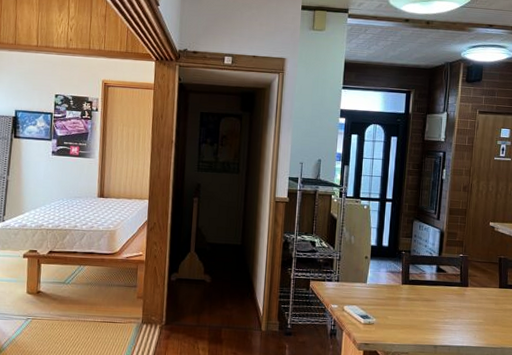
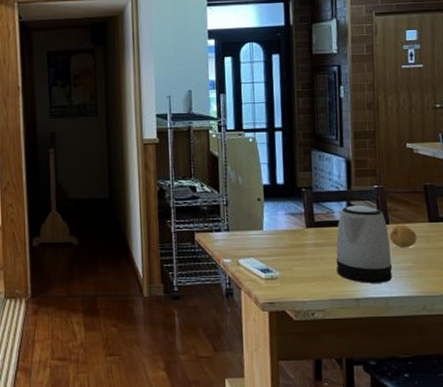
kettle: none [422,269,467,335] -> present [336,204,393,283]
fruit: none [467,288,489,308] -> present [389,224,418,248]

